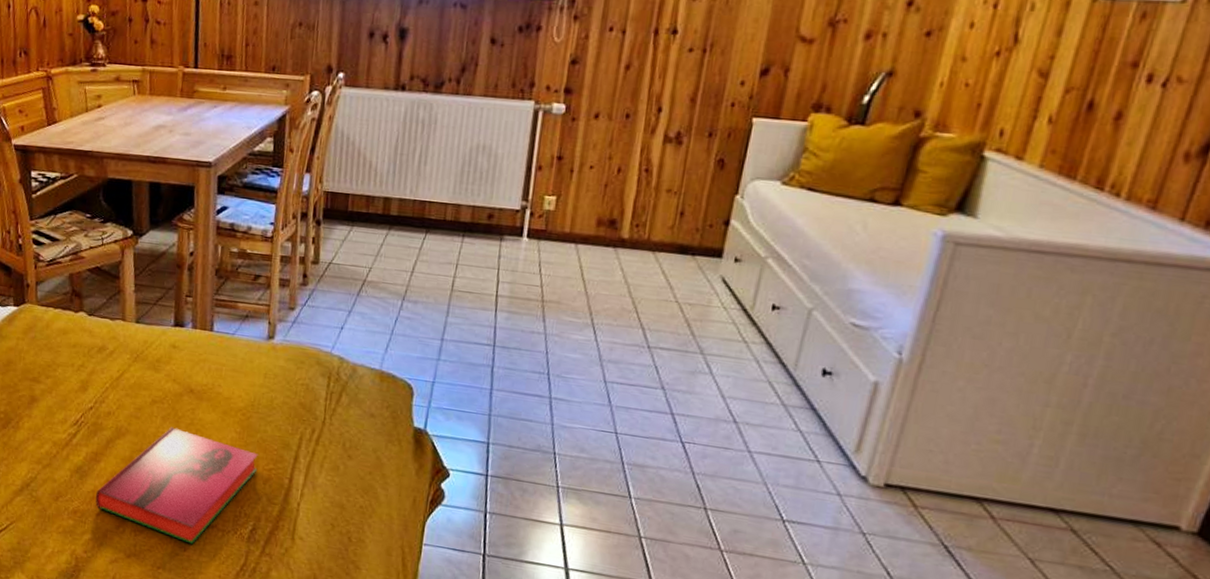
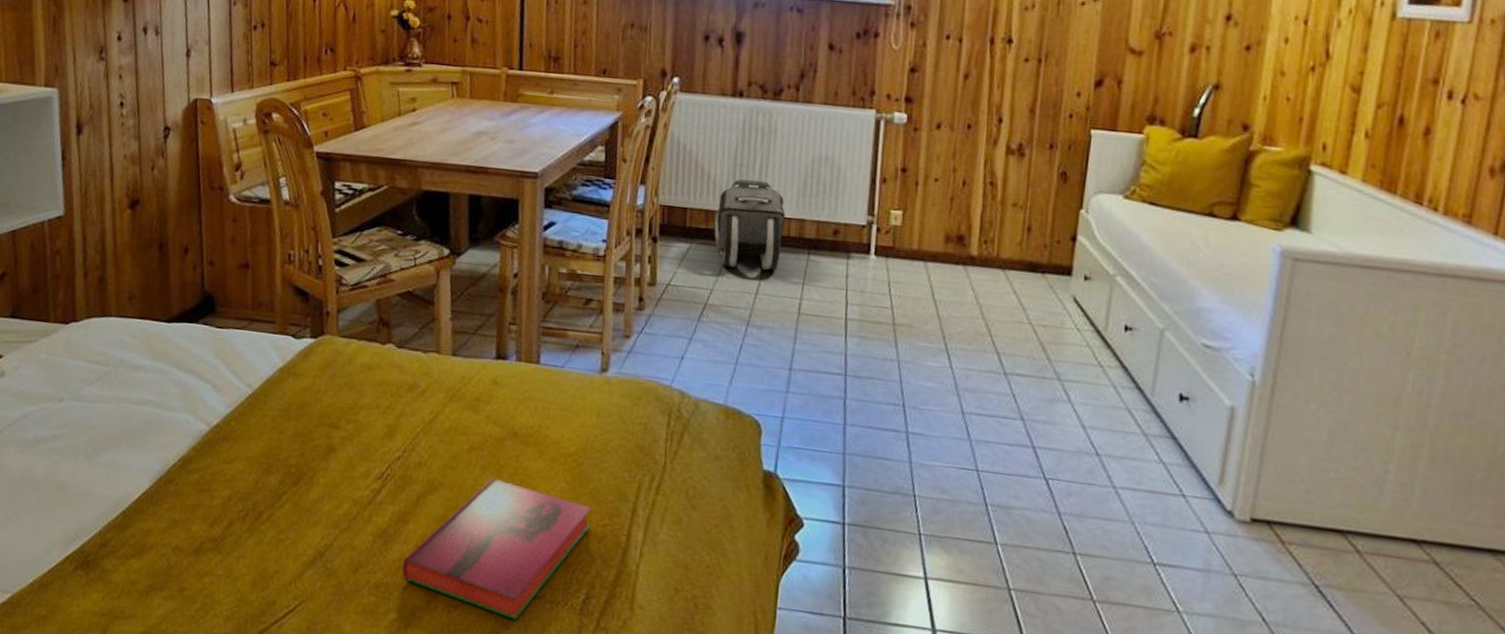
backpack: none [374,167,442,251] -> present [714,179,785,271]

